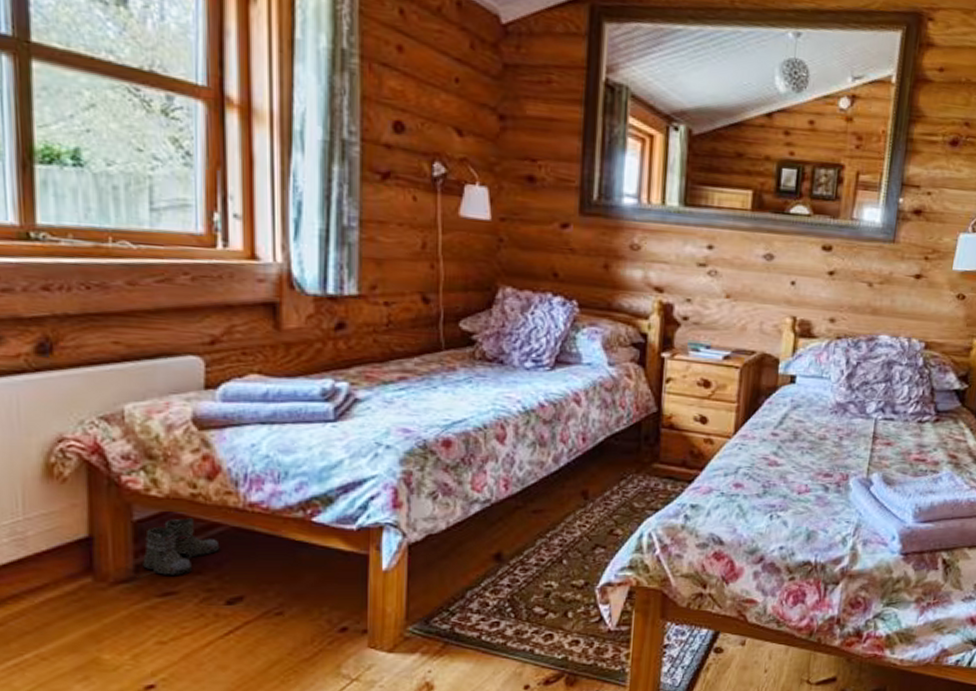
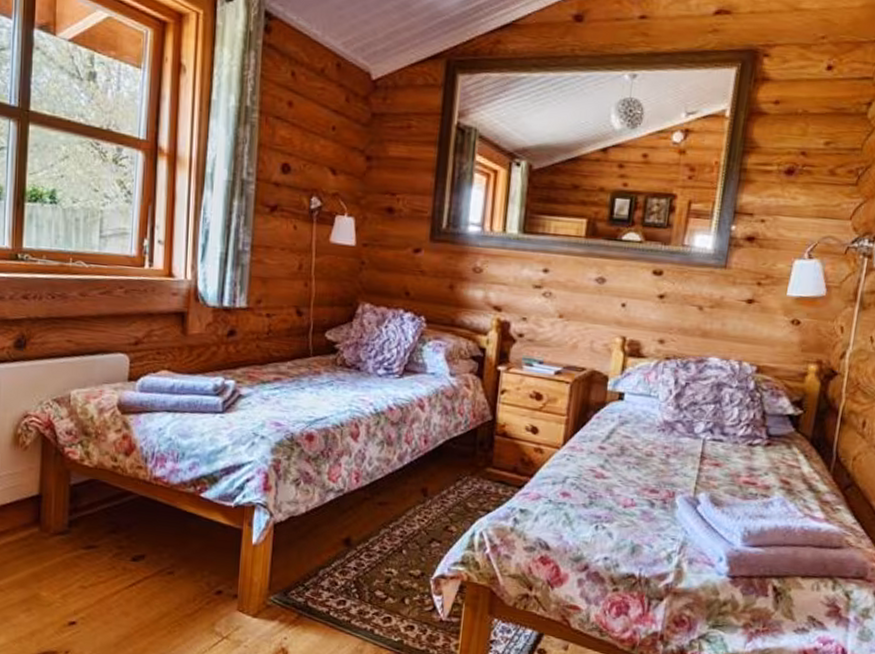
boots: present [140,518,220,578] -> none [72,485,131,532]

